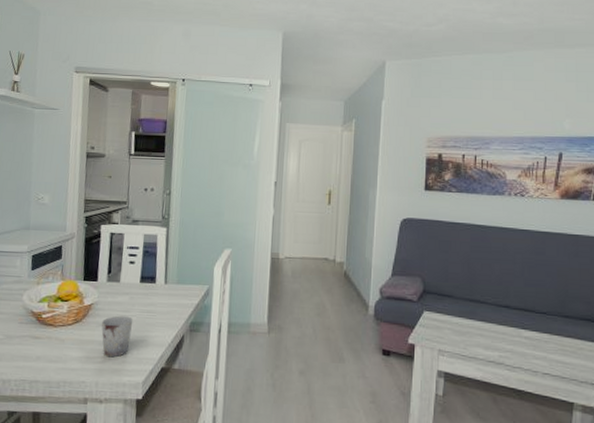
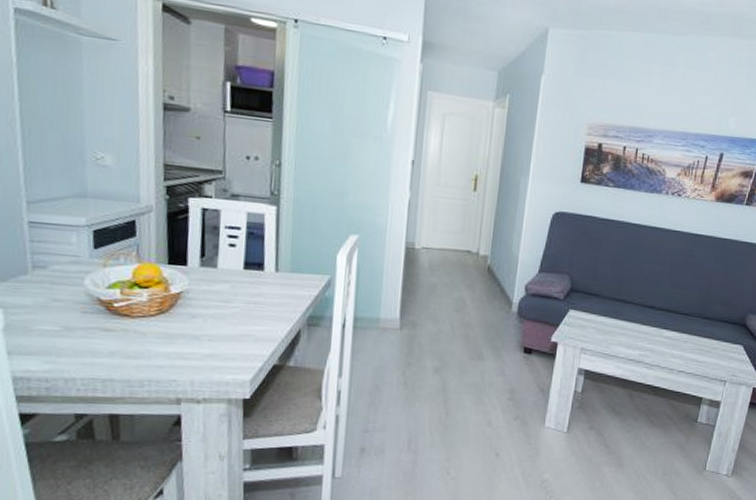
cup: present [101,315,134,358] -> none [194,306,237,354]

